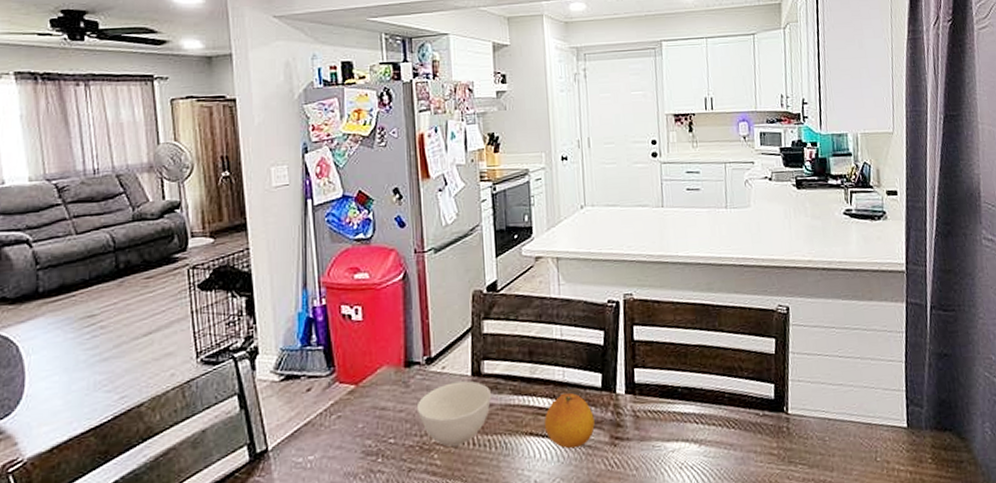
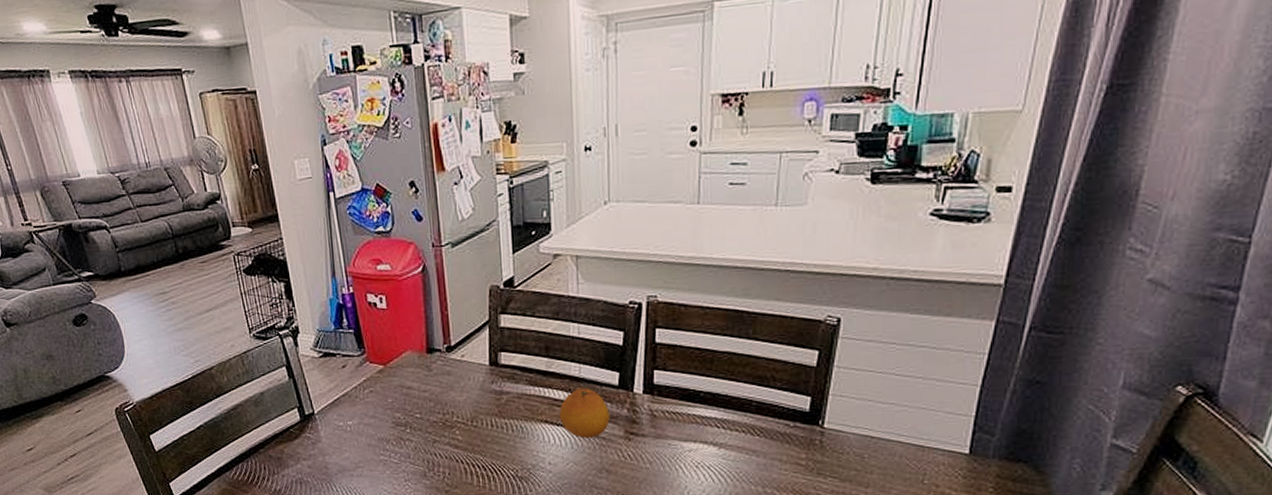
bowl: present [416,381,491,447] -> none [438,369,508,425]

